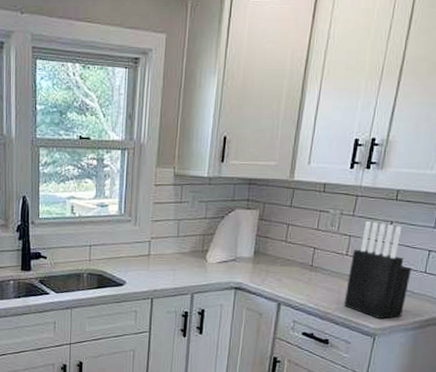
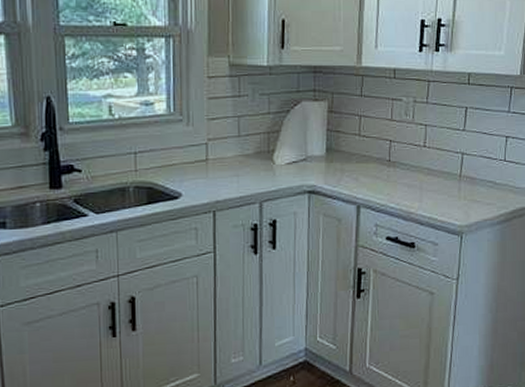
knife block: present [343,220,412,320] -> none [426,107,491,215]

